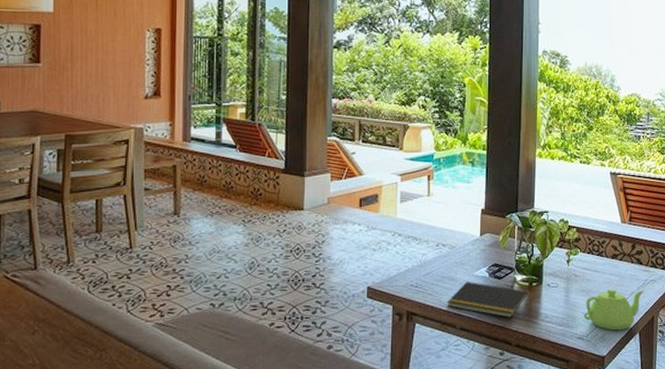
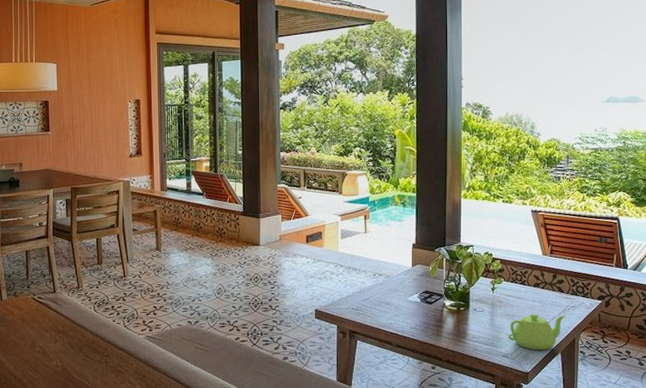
notepad: present [446,281,528,318] -> none [384,305,456,337]

